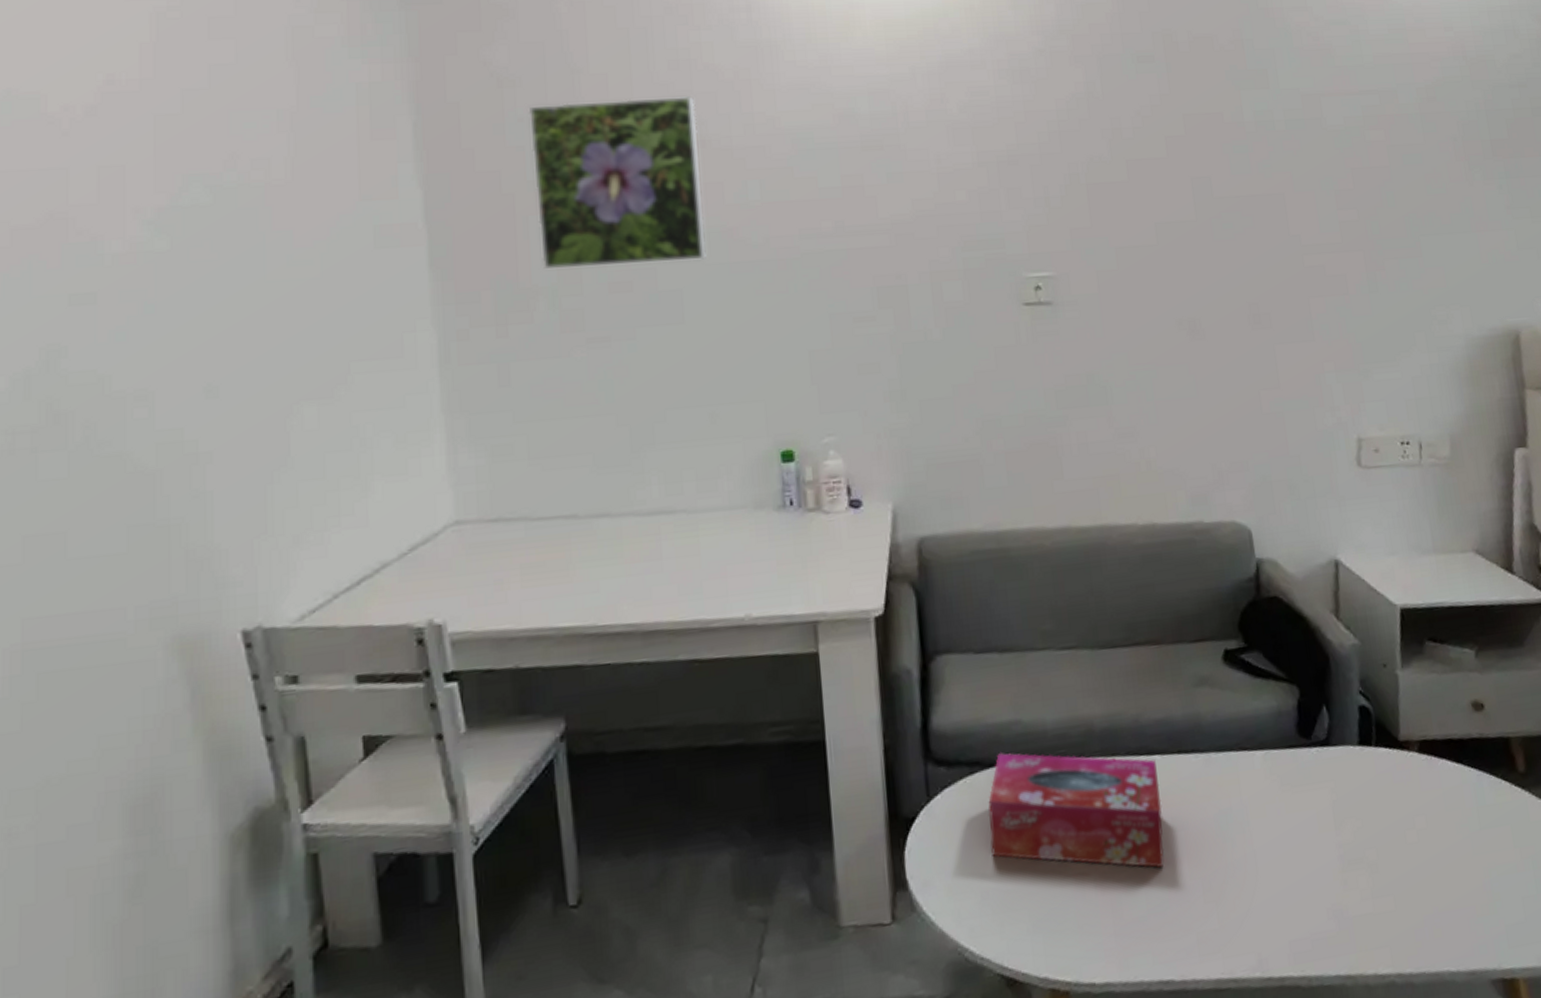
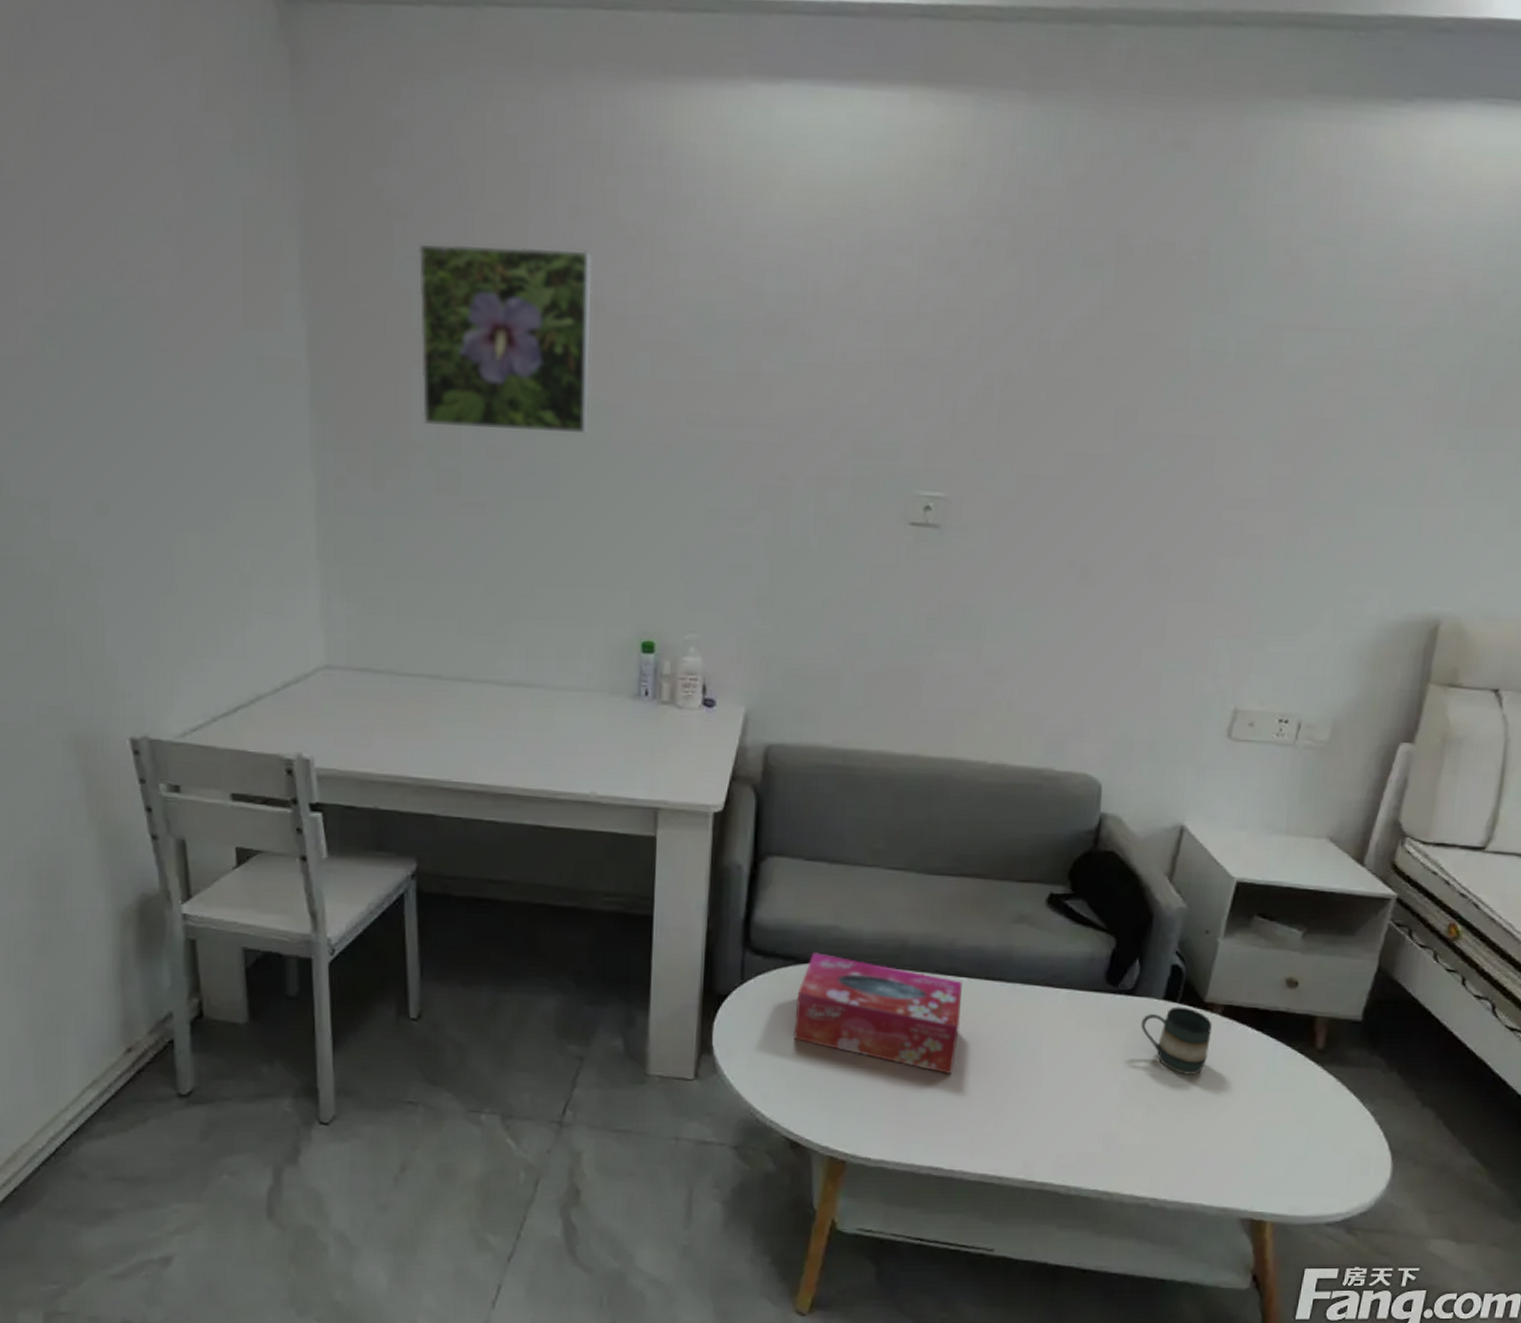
mug: none [1342,749,1416,825] -> present [1141,1006,1212,1075]

